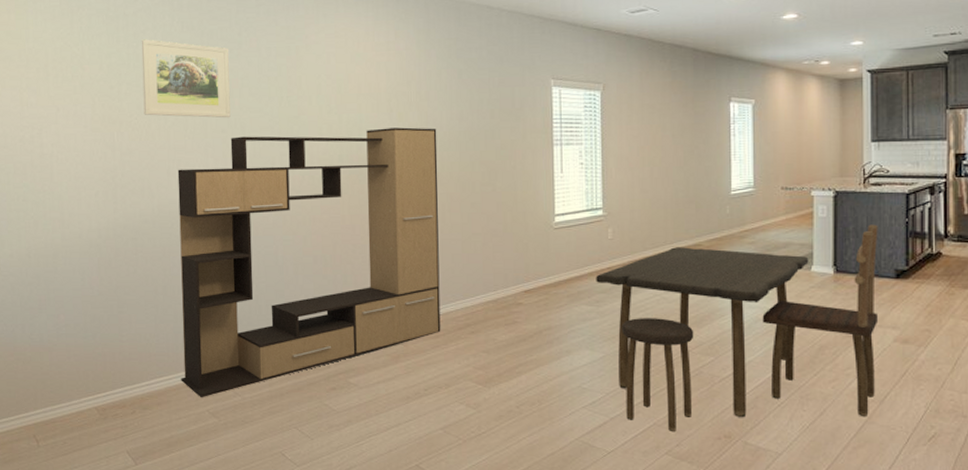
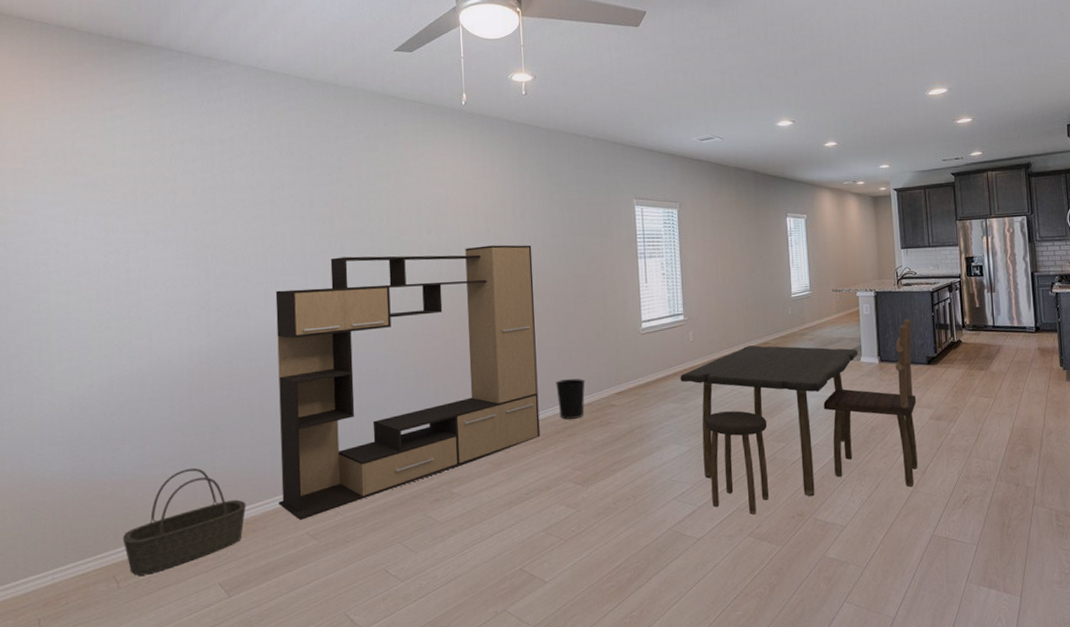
basket: none [41,339,151,437] -> present [122,467,247,576]
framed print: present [141,39,231,118] -> none [238,164,330,240]
wastebasket: none [458,272,491,315] -> present [555,378,585,419]

